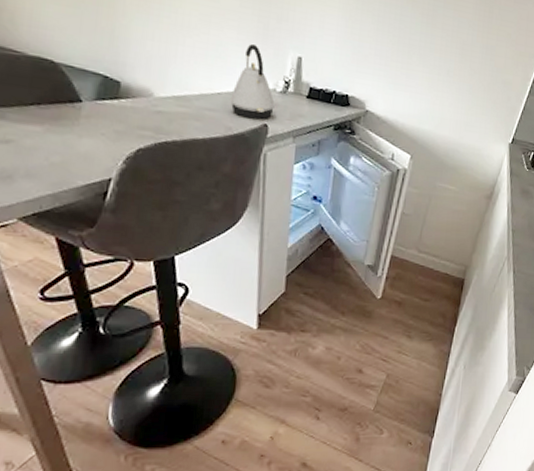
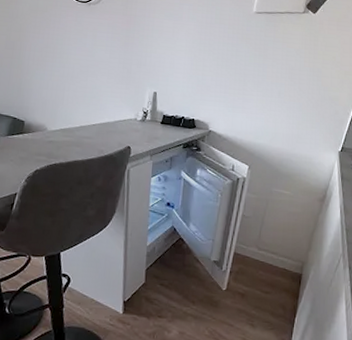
kettle: present [230,44,275,120] -> none [102,85,136,143]

